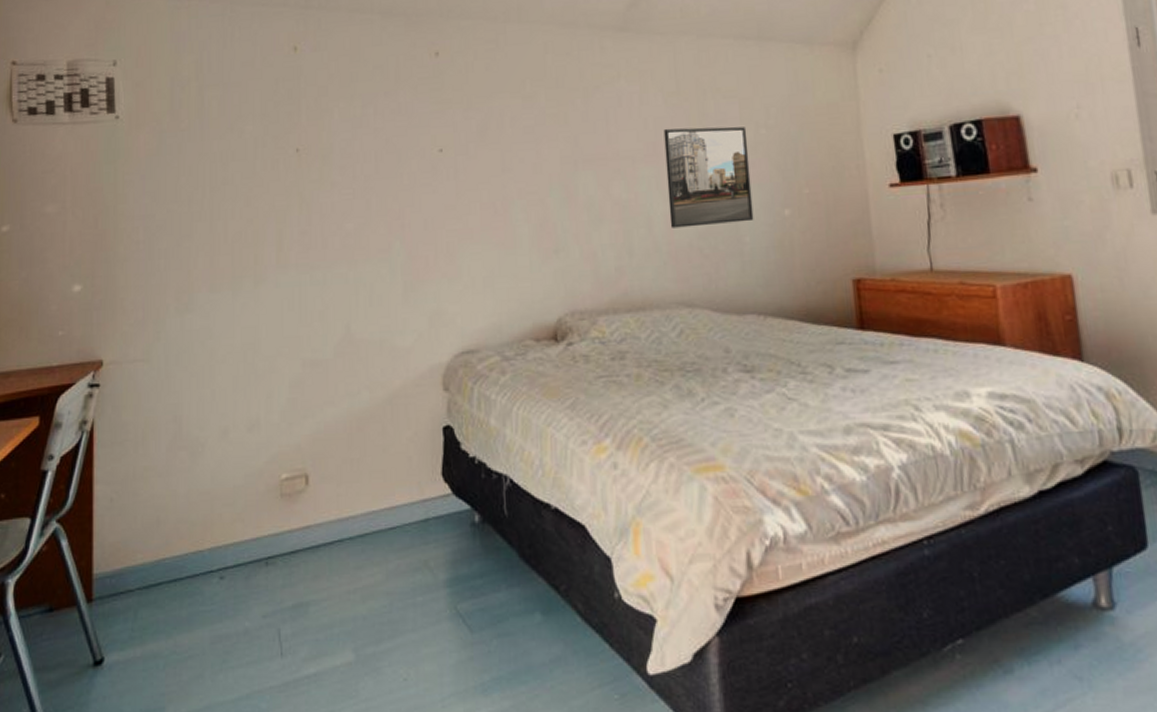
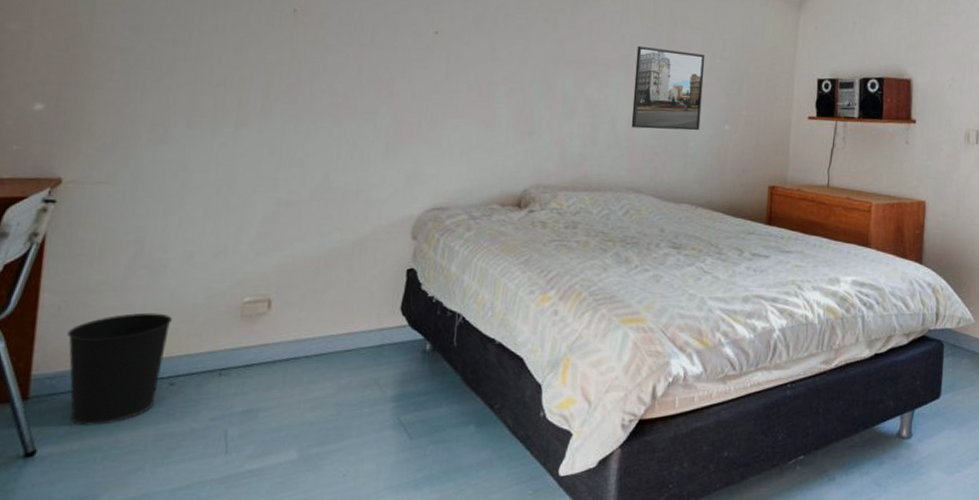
wastebasket: none [121,498,215,629] -> present [67,312,172,426]

